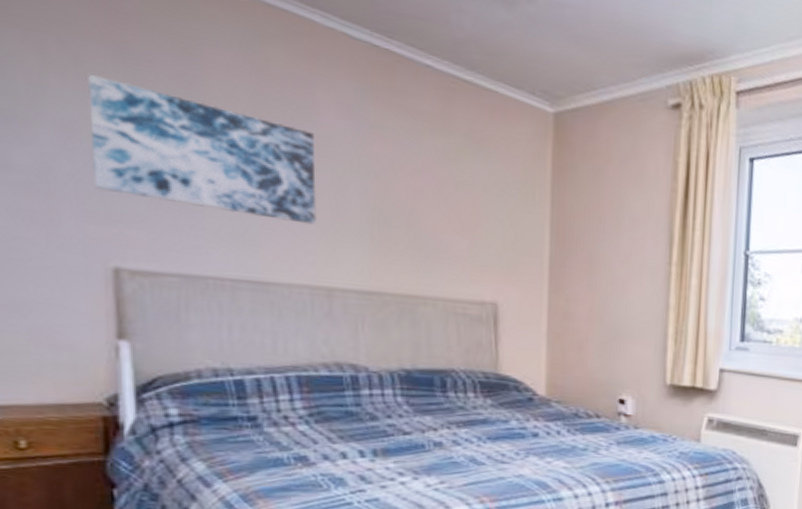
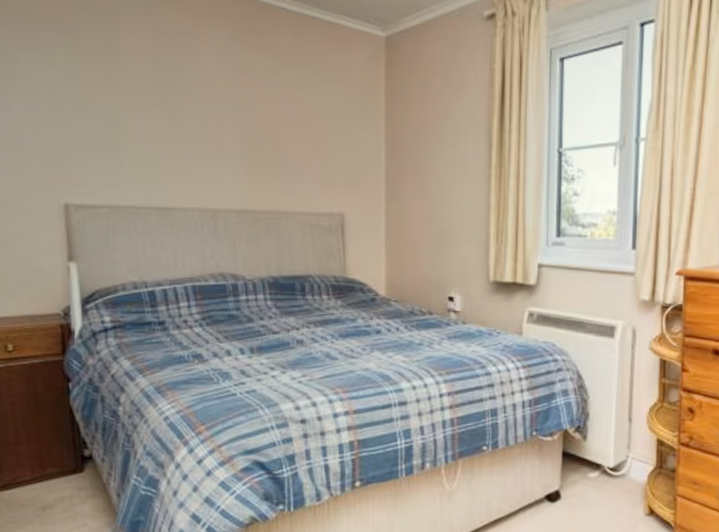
wall art: present [86,74,316,225] -> none [43,49,203,156]

